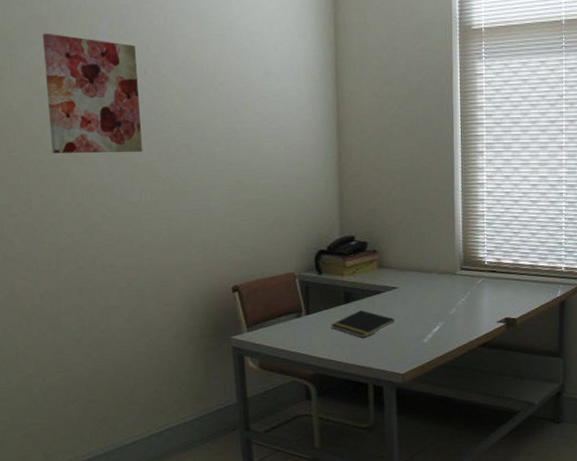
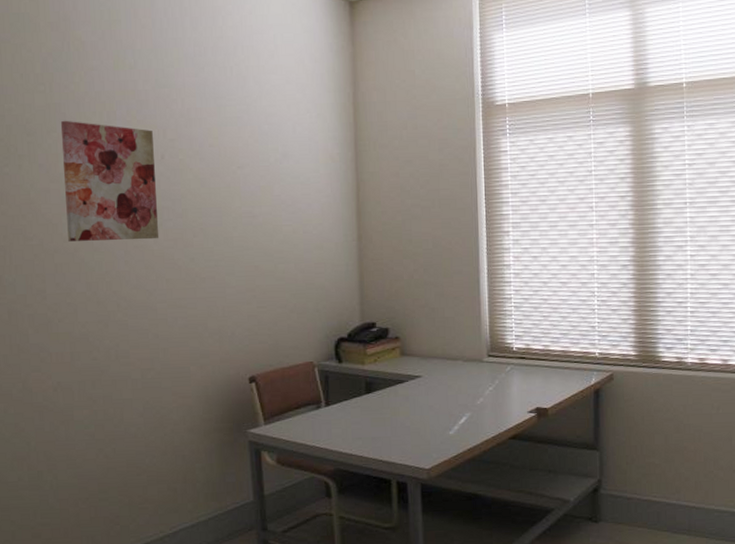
notepad: present [330,309,394,338] -> none [351,400,418,430]

